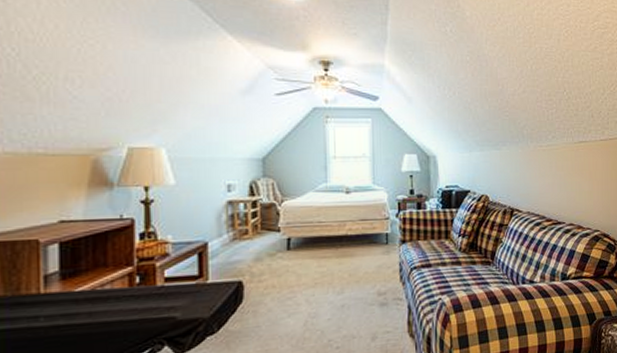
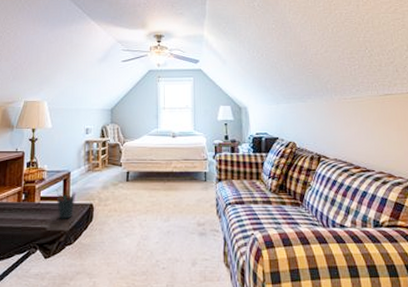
pen holder: none [188,265,218,304] -> present [56,189,76,219]

